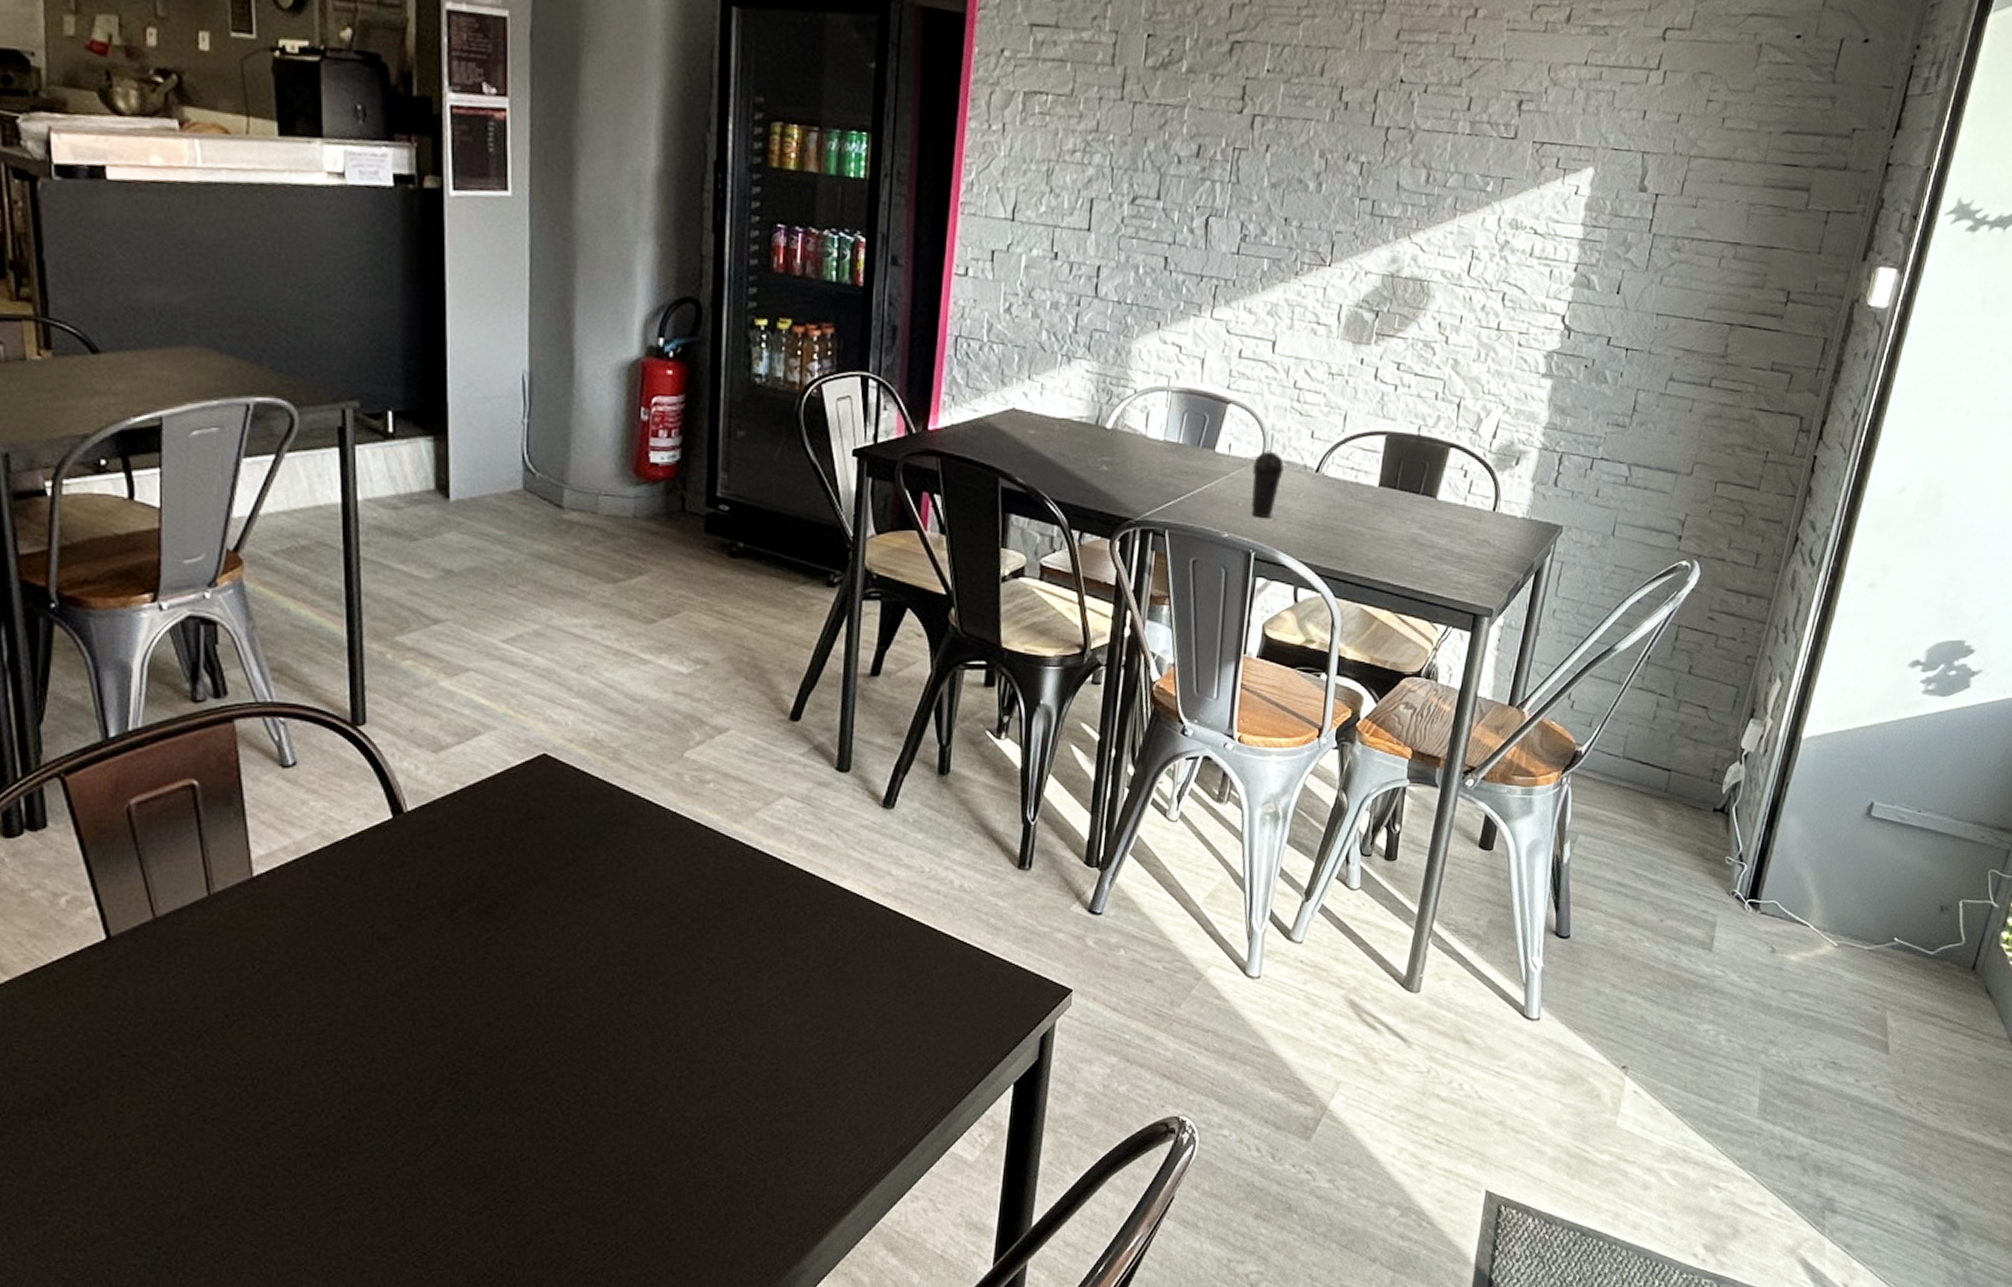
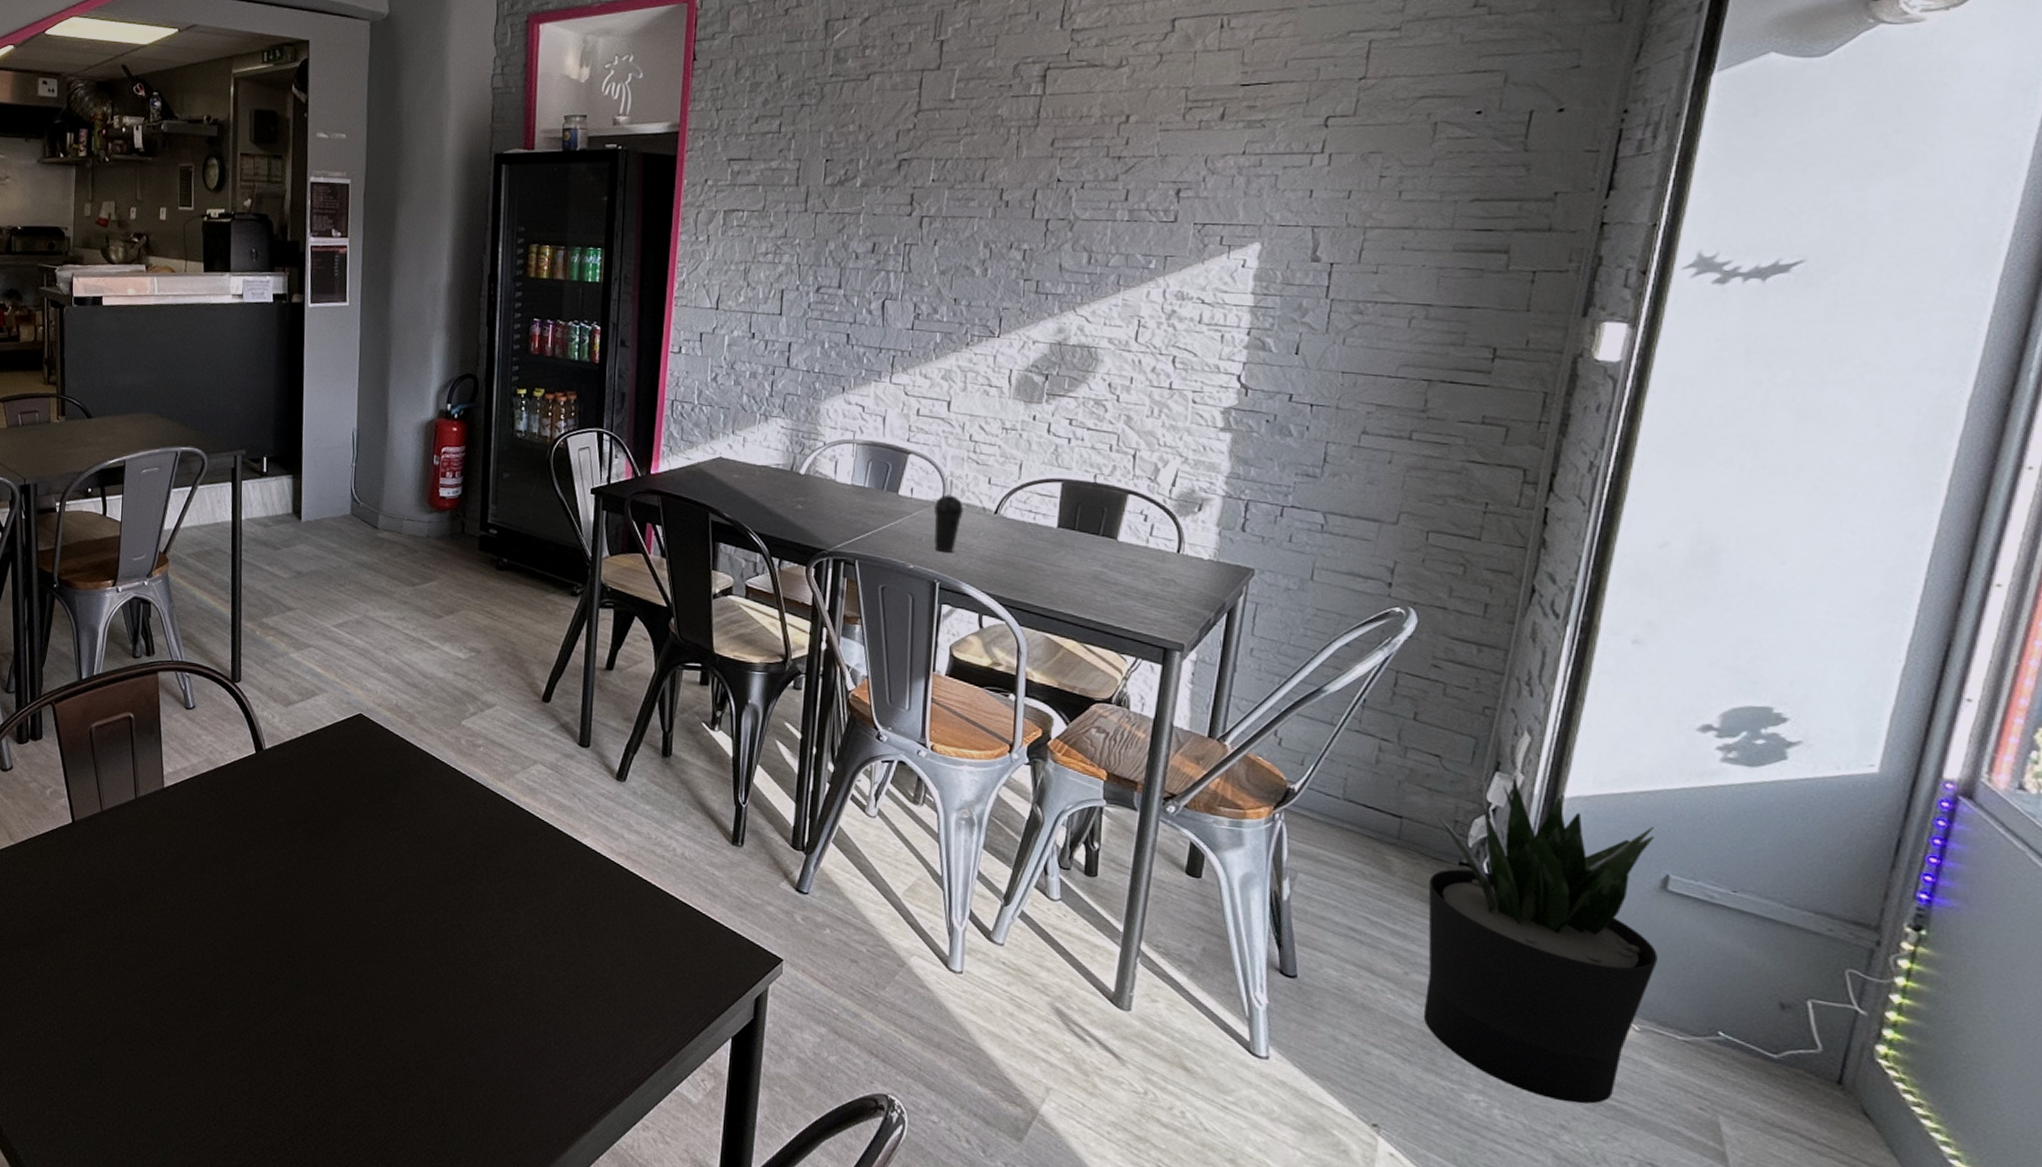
planter: none [1671,725,1867,1019] -> present [1423,780,1658,1104]

